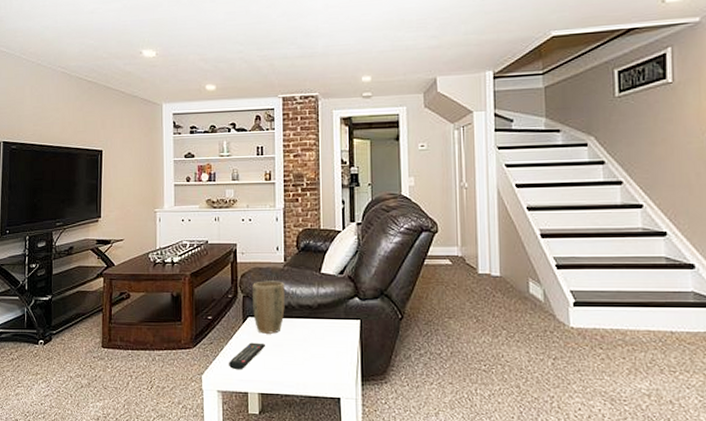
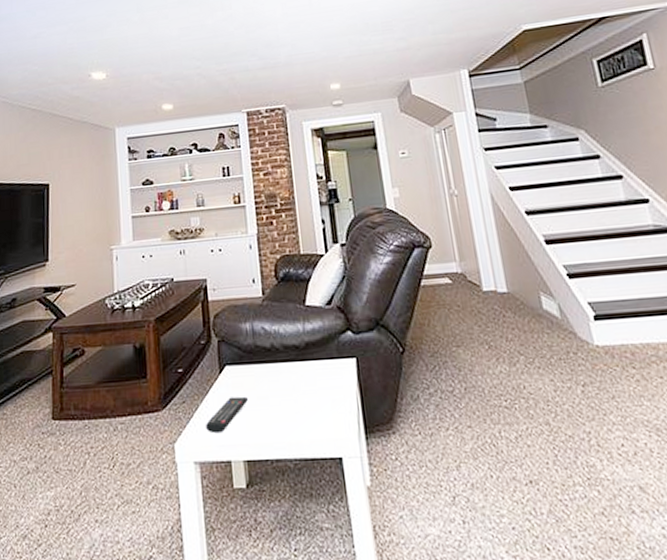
plant pot: present [252,281,285,334] -> none [228,319,268,385]

